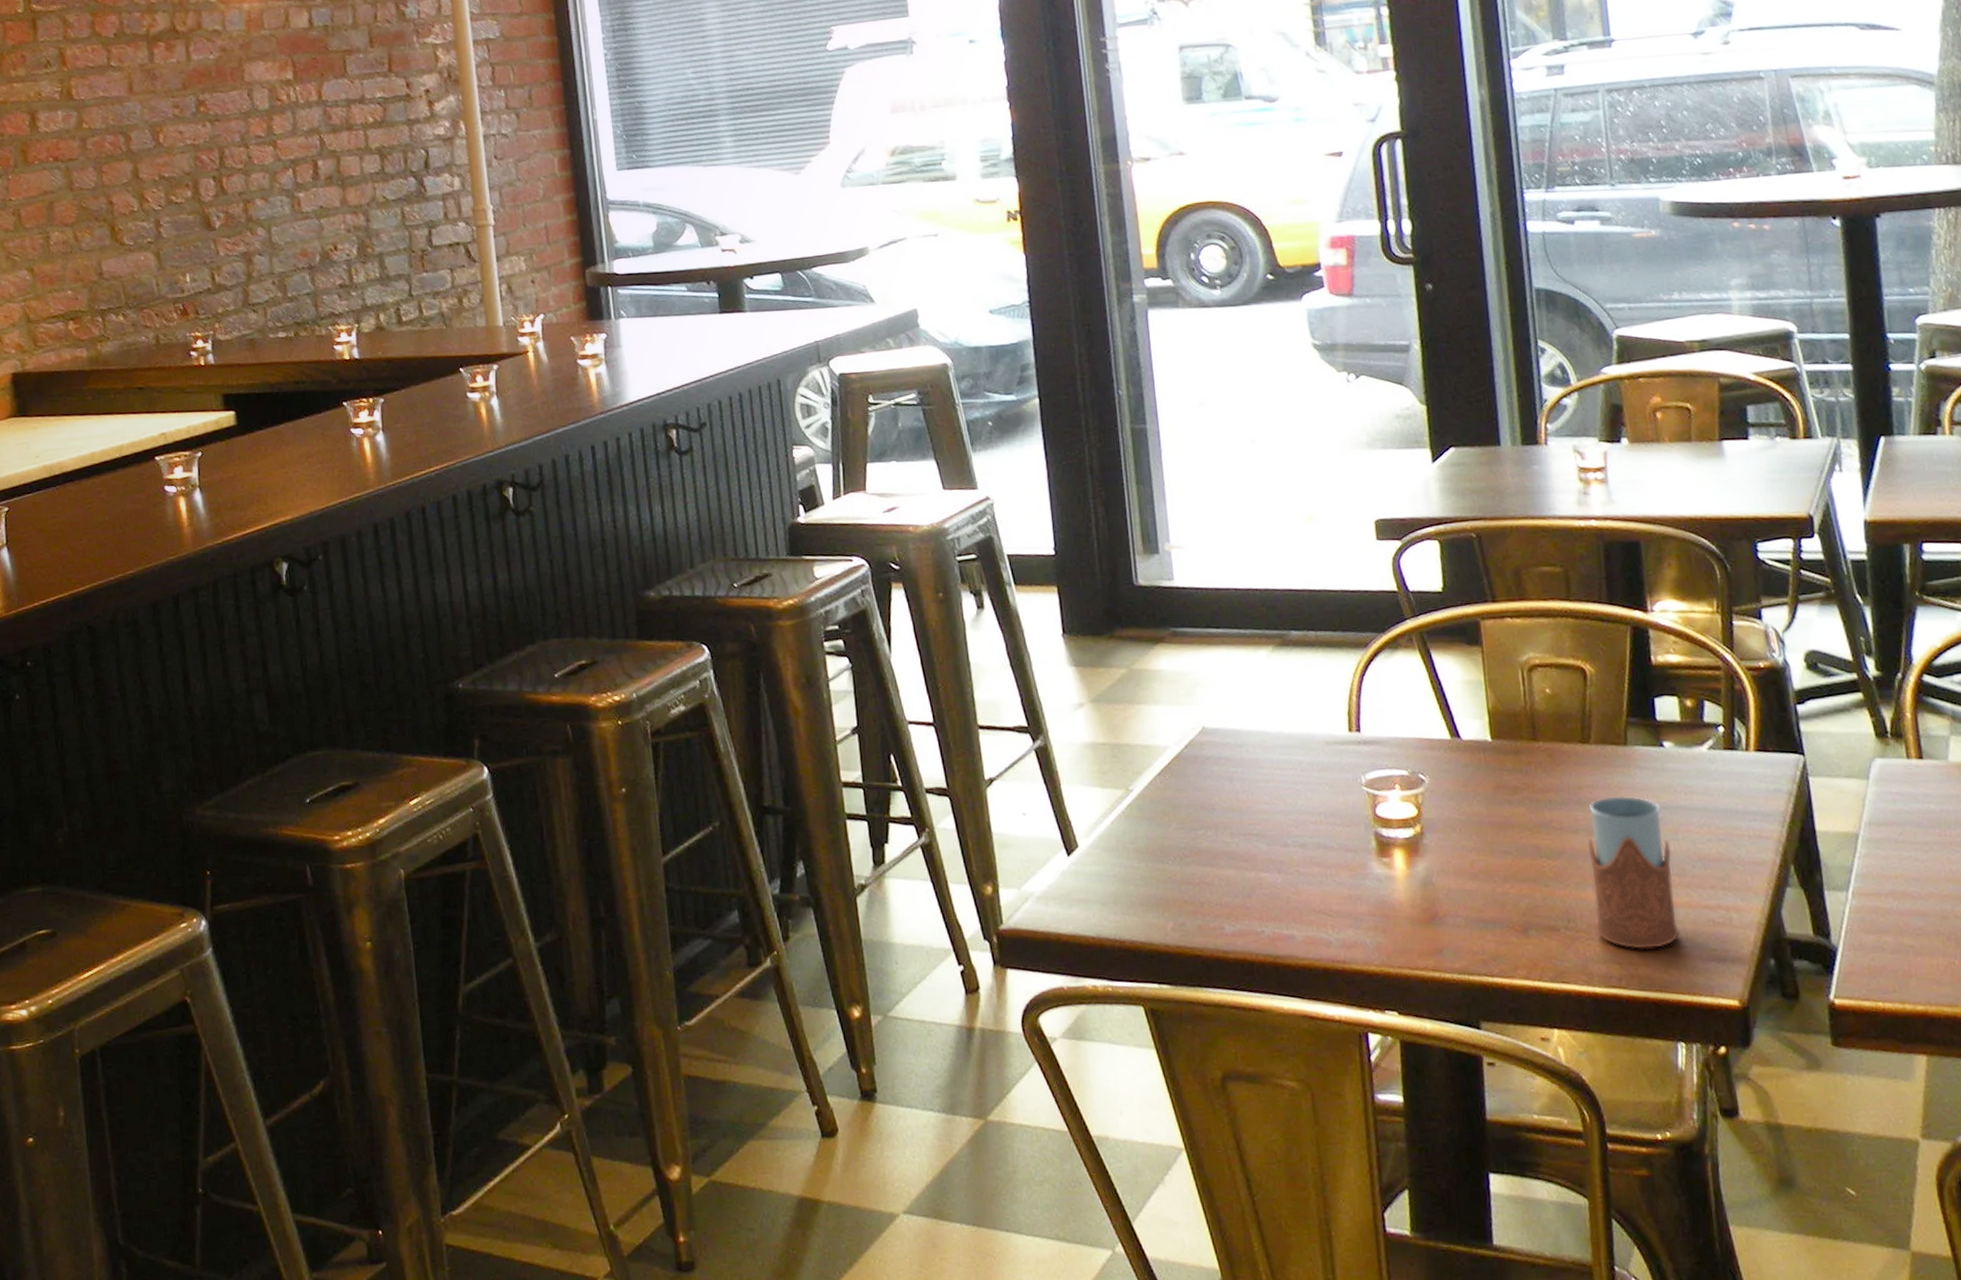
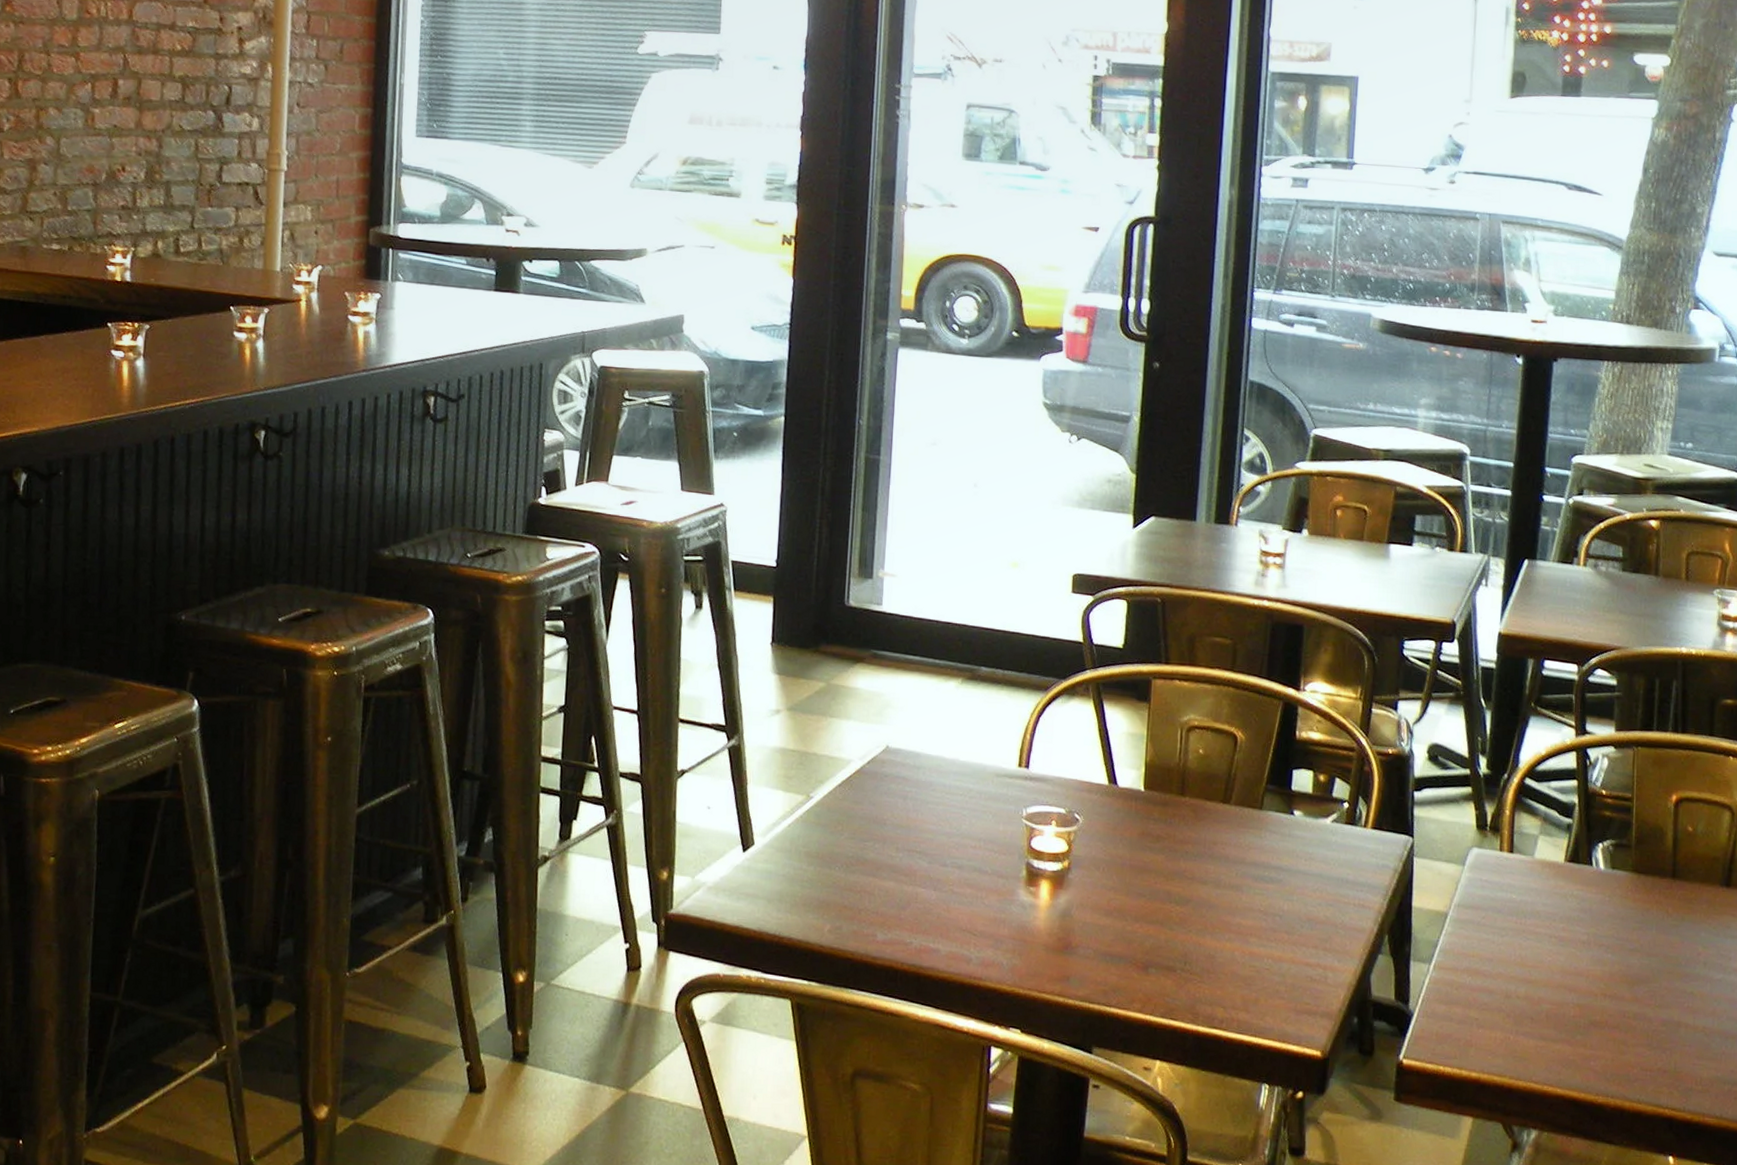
drinking glass: present [1588,796,1679,949] -> none [1208,854,1285,997]

